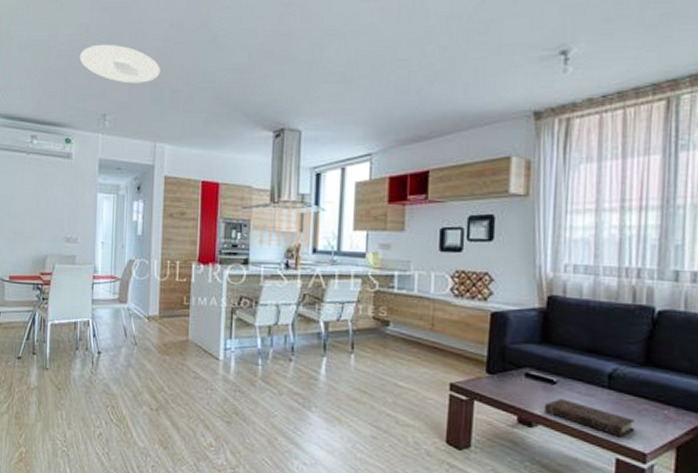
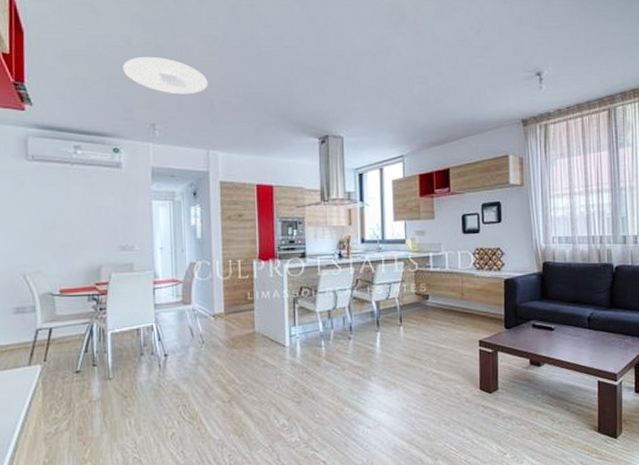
book: present [543,399,636,437] -> none [547,341,608,365]

